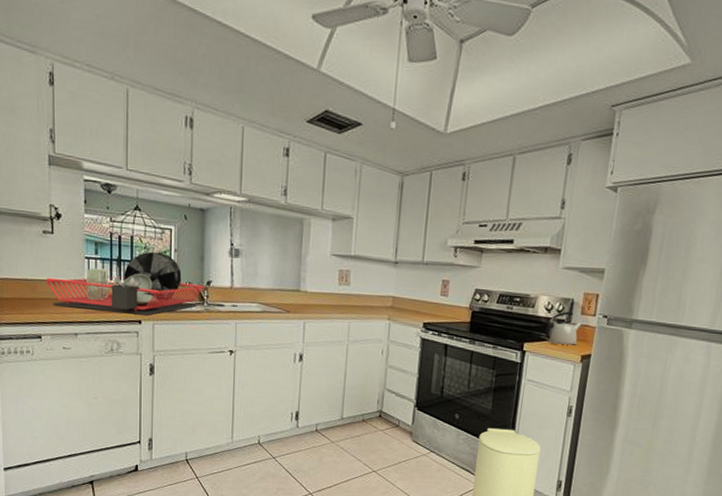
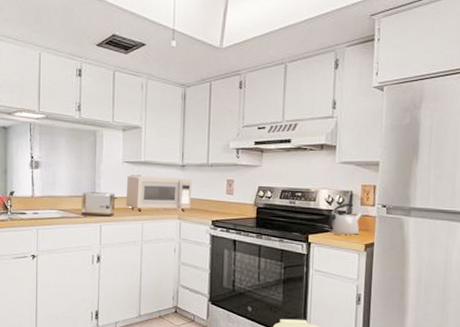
toaster: none [283,285,323,314] -> present [80,192,117,217]
microwave: none [332,269,405,312] -> present [125,175,192,212]

